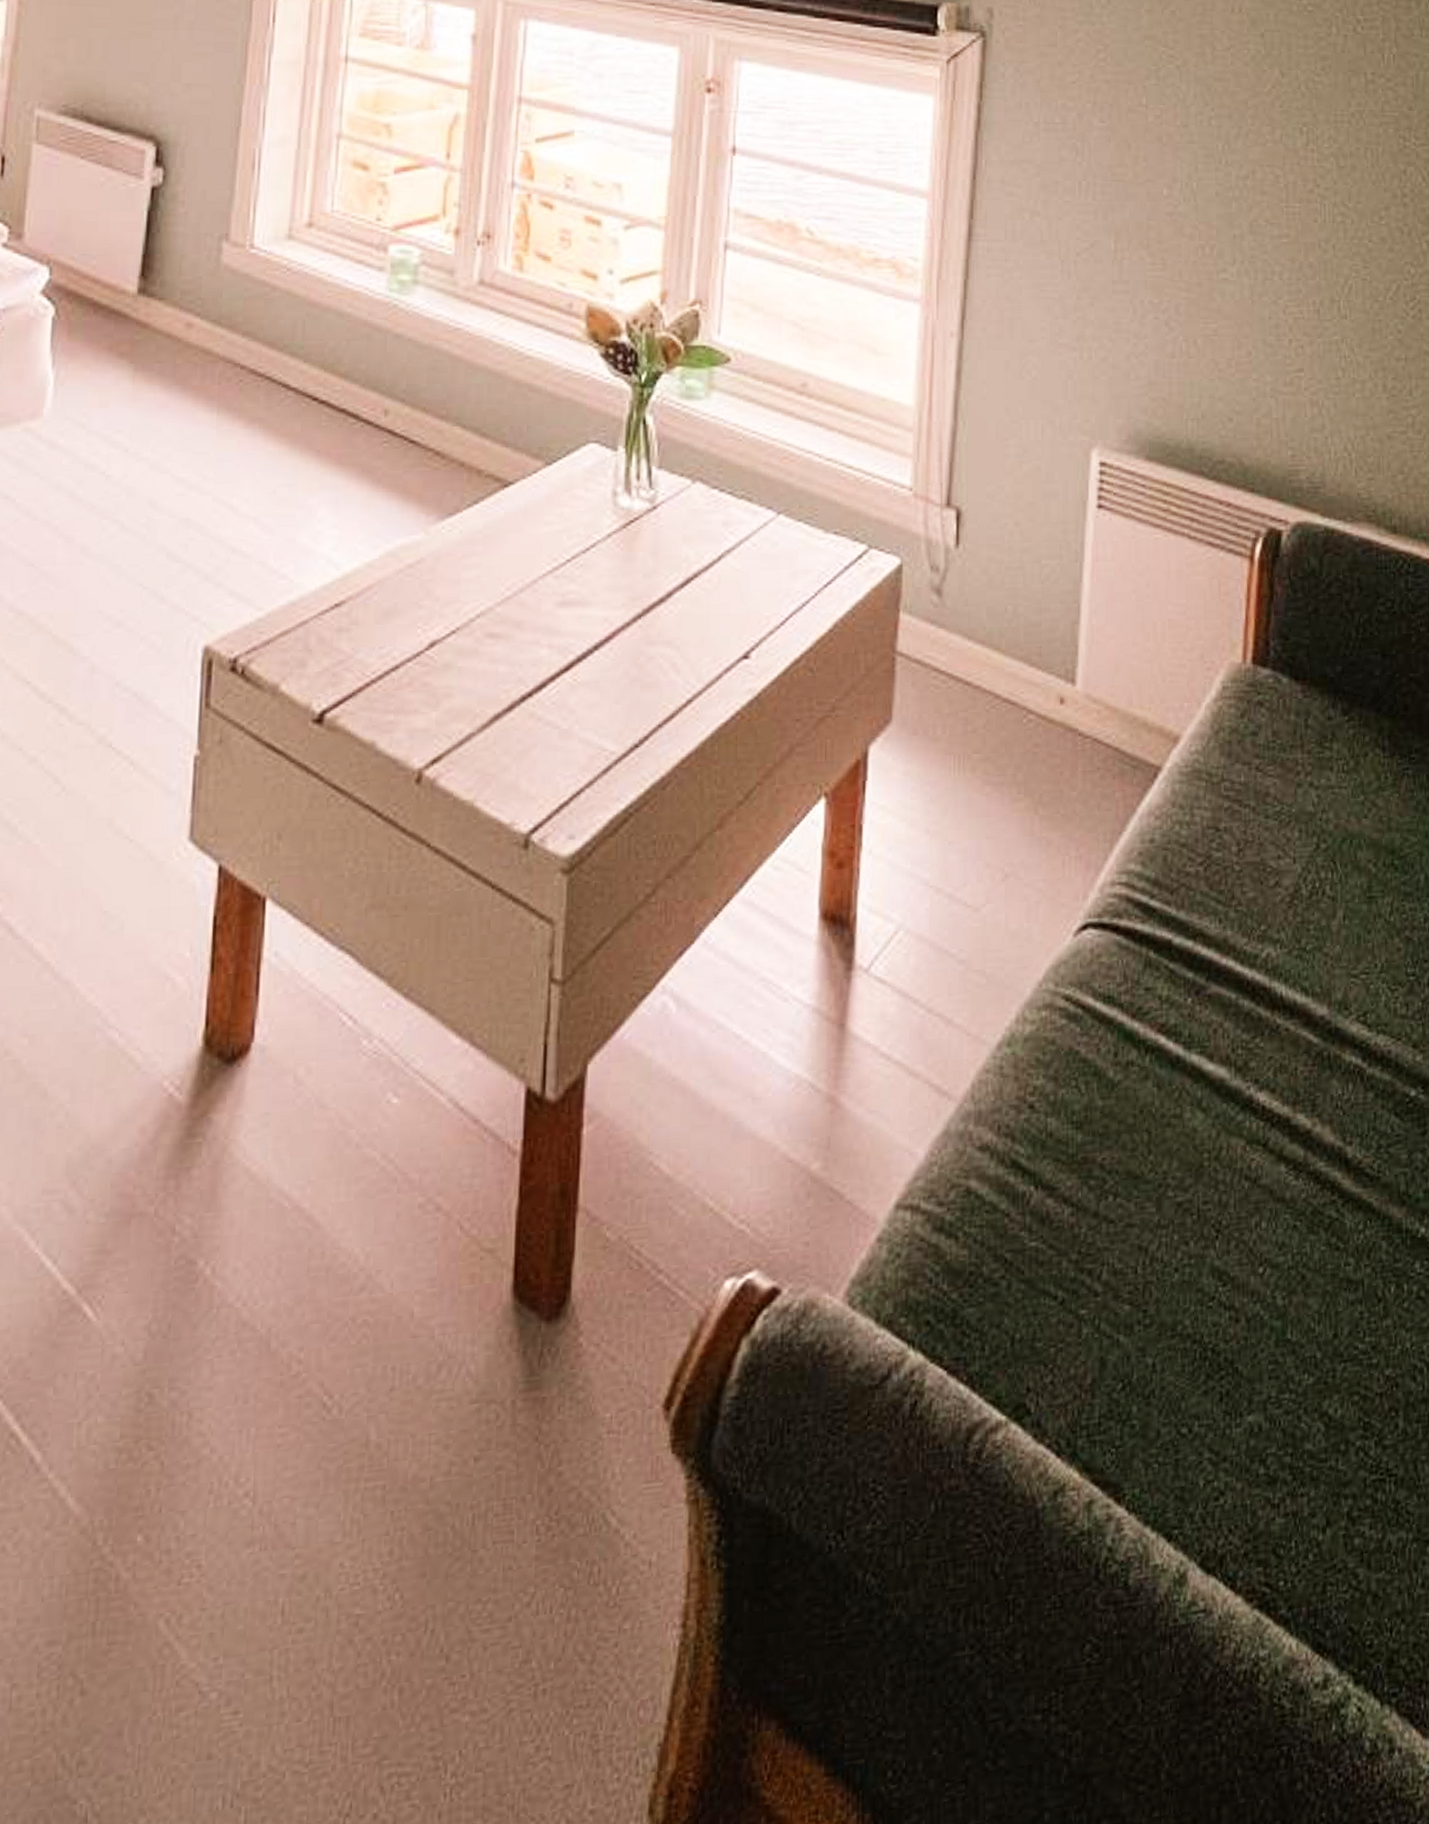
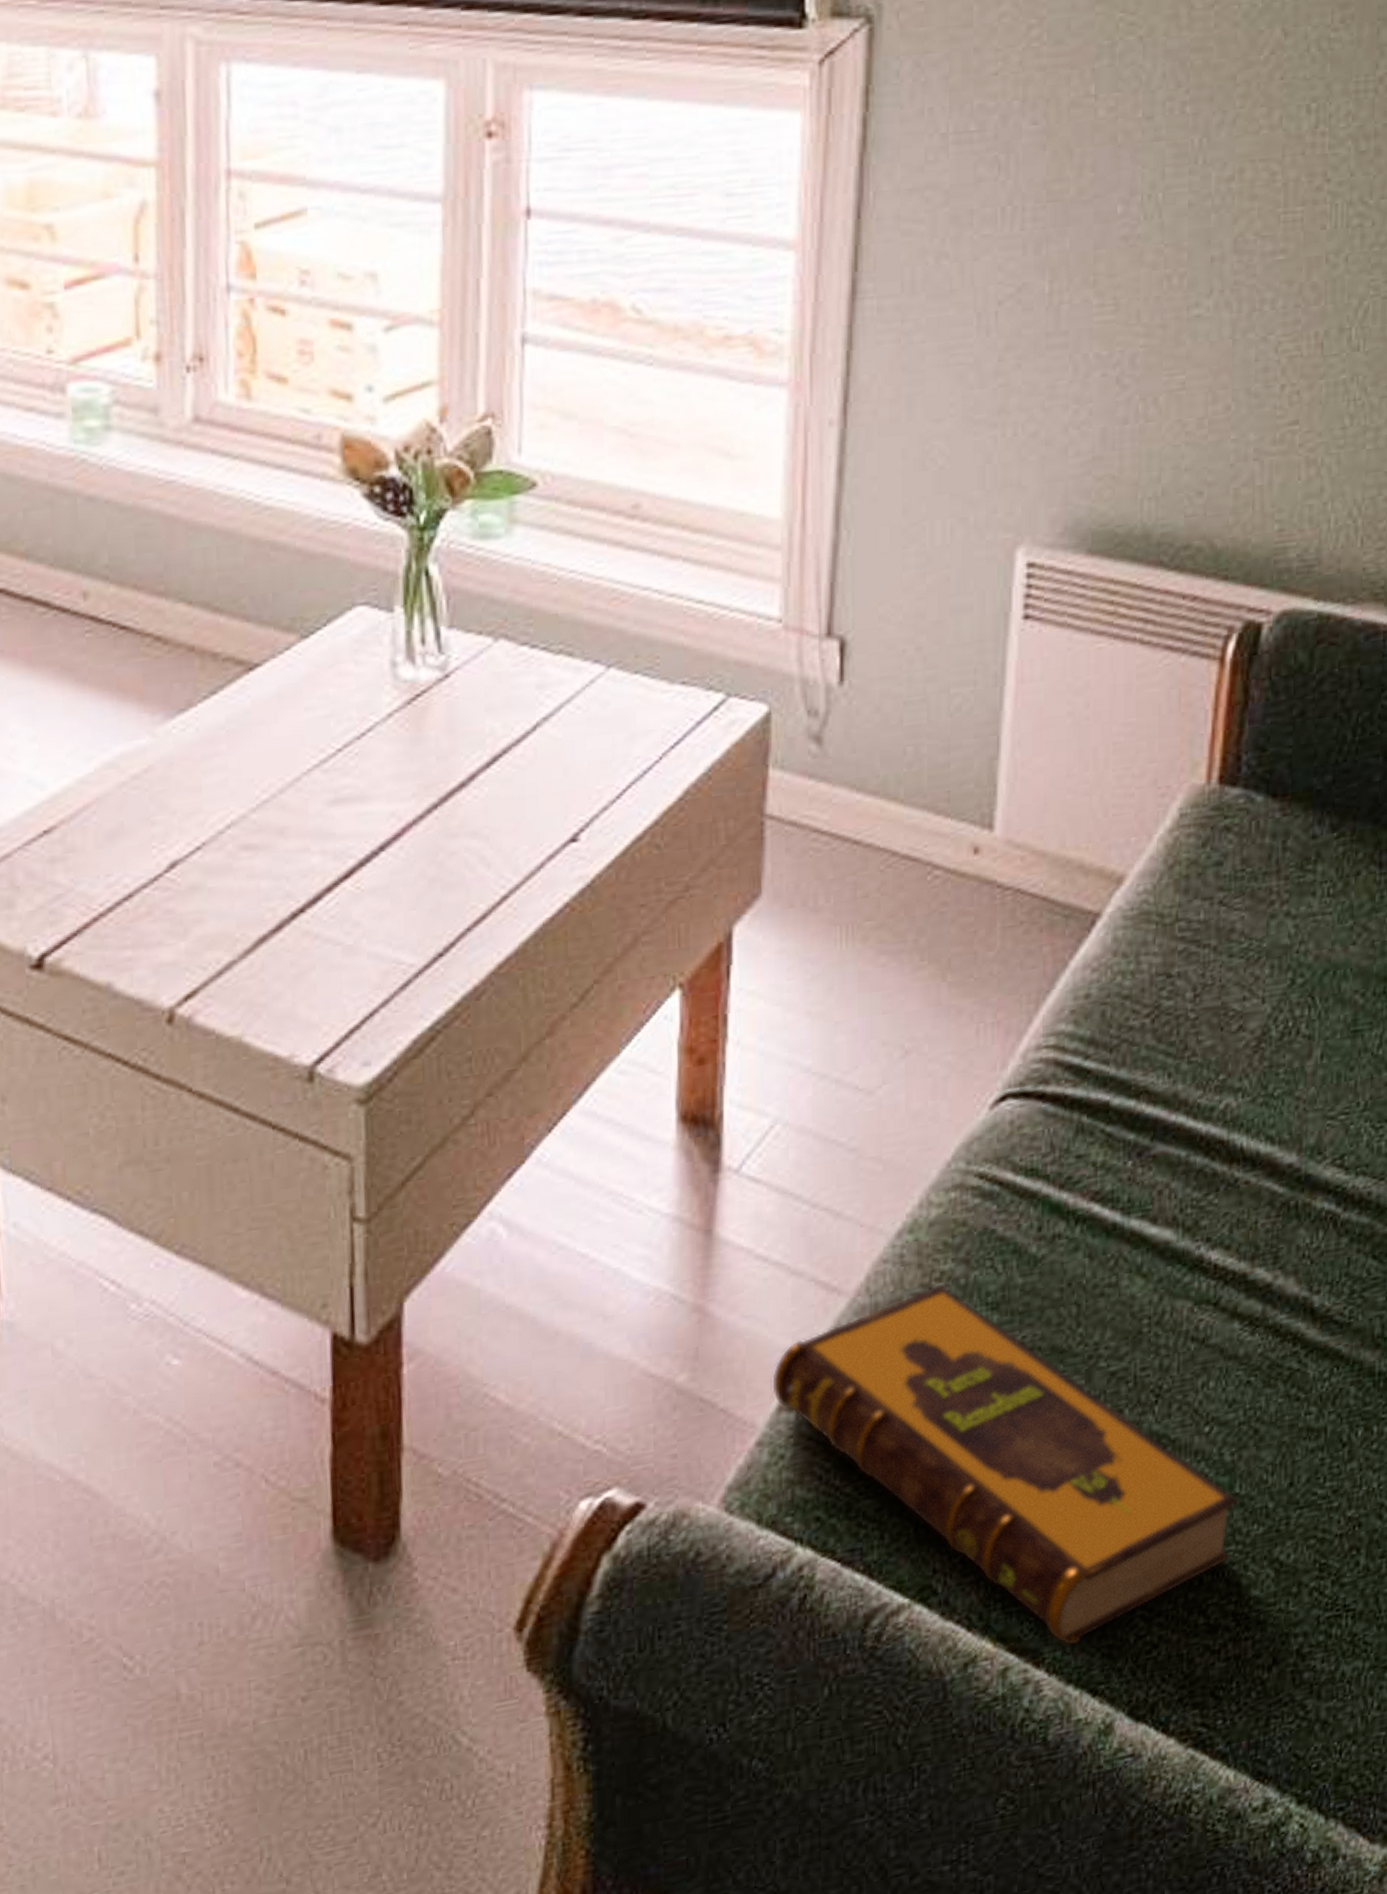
hardback book: none [890,1099,1291,1484] -> present [771,1284,1239,1646]

